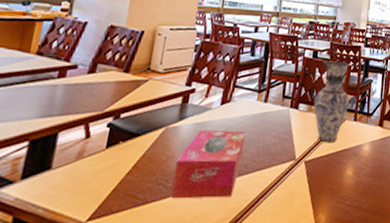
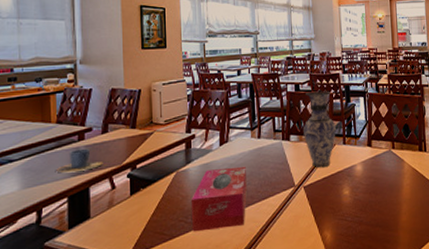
cup: none [22,87,83,114] -> present [56,148,104,173]

